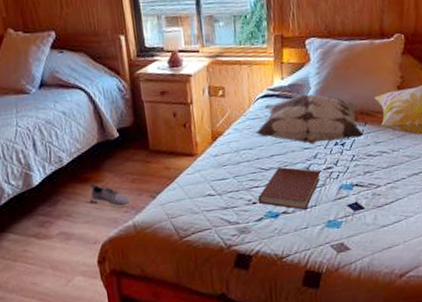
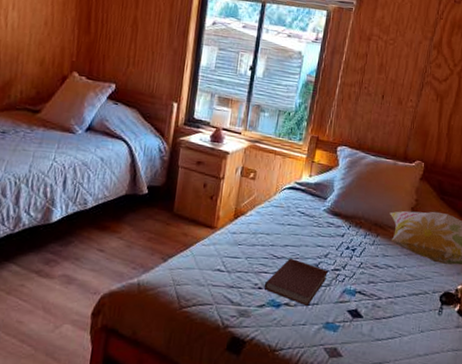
shoe: present [90,183,132,208] -> none [102,232,143,264]
decorative pillow: present [255,94,364,145] -> none [275,194,375,247]

